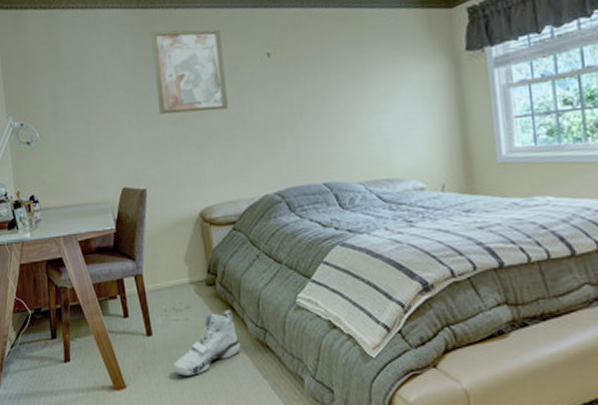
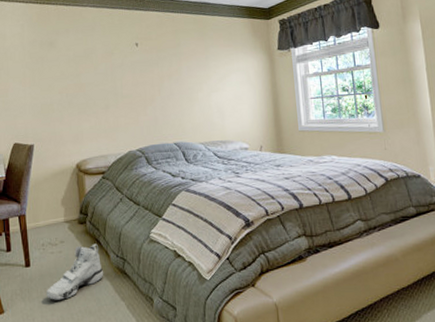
wall art: present [151,29,228,115] -> none [46,21,104,86]

